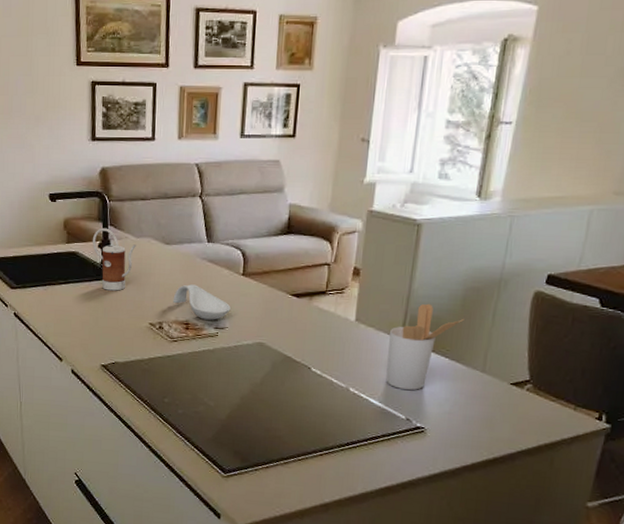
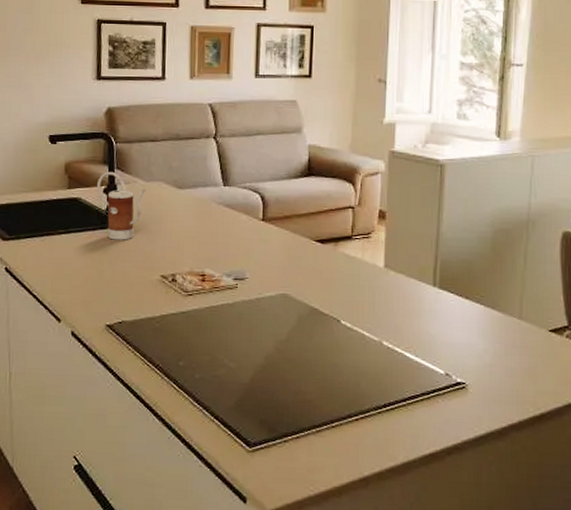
spoon rest: present [173,284,231,320] -> none [187,231,251,271]
utensil holder: present [386,303,464,391] -> none [421,247,496,342]

